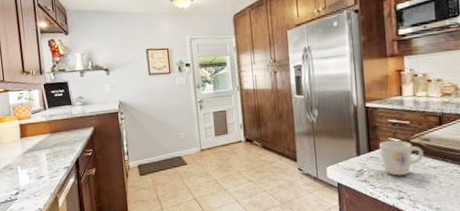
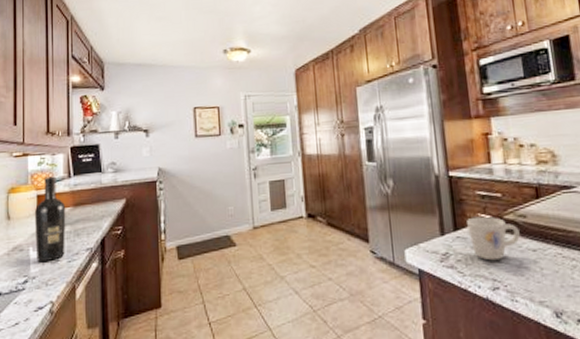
wine bottle: none [18,108,47,179] -> present [34,176,66,263]

